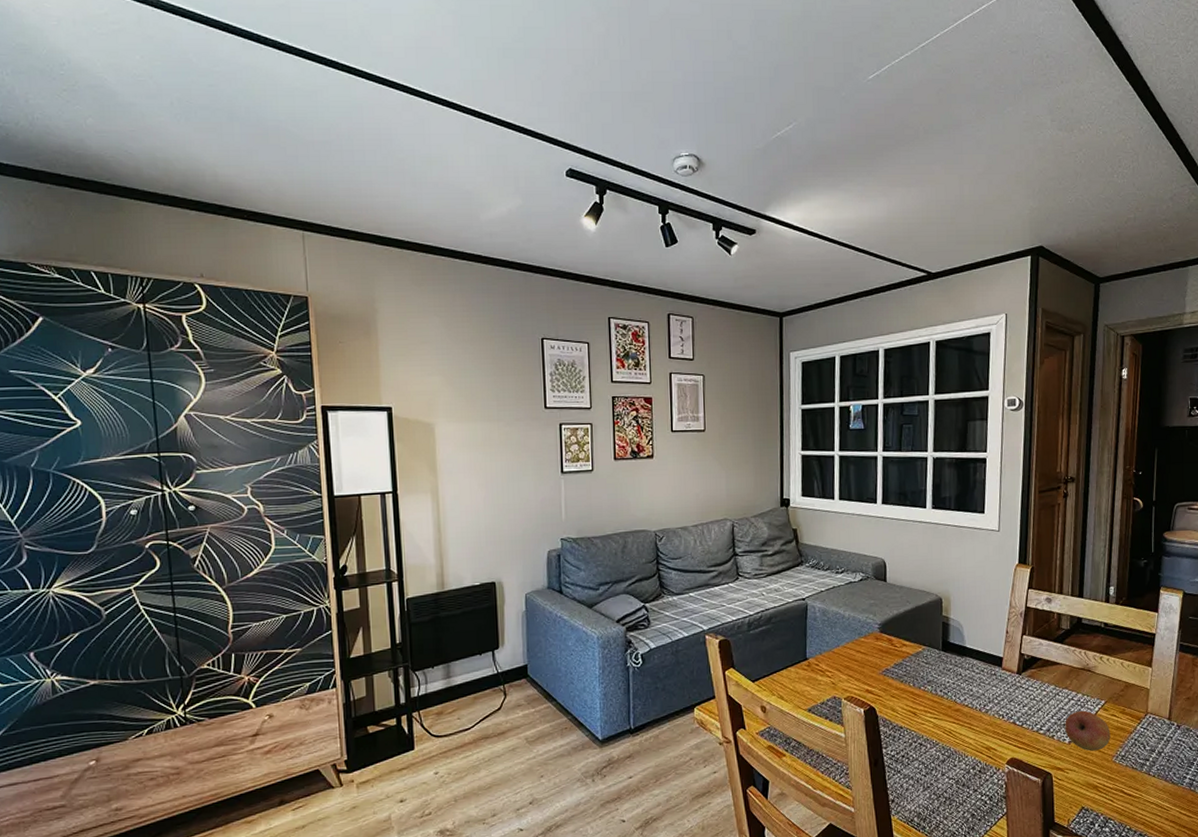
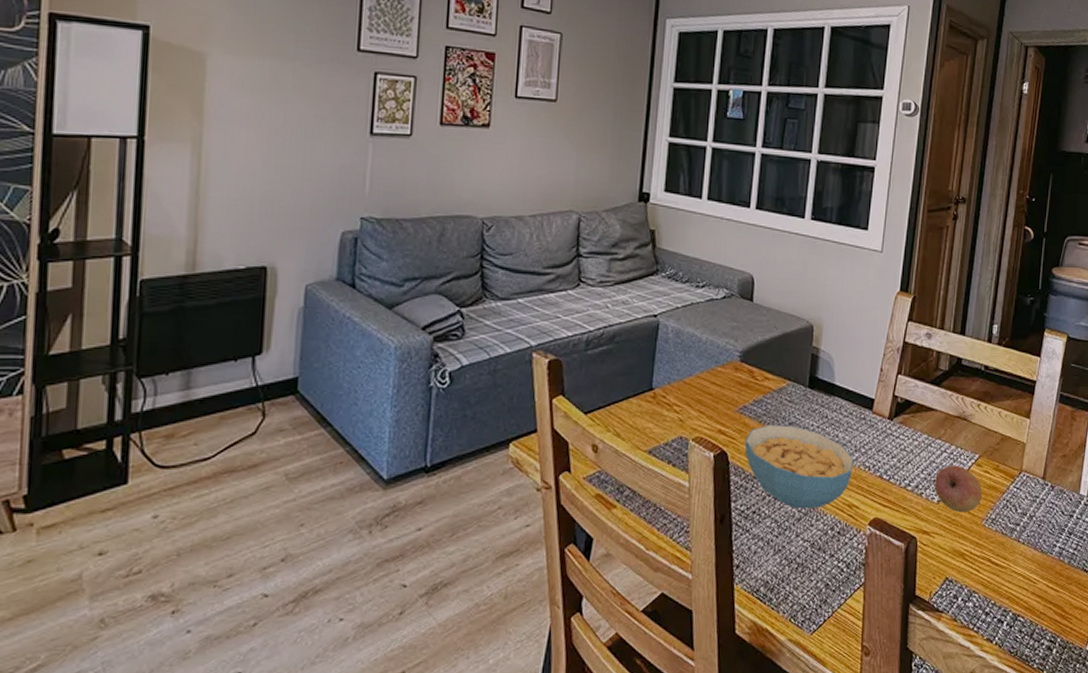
cereal bowl: none [890,683,989,753] -> present [744,424,855,509]

